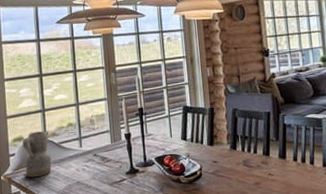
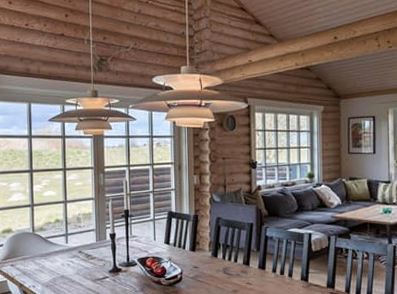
ceramic pitcher: present [22,131,52,178] -> none [11,225,38,269]

